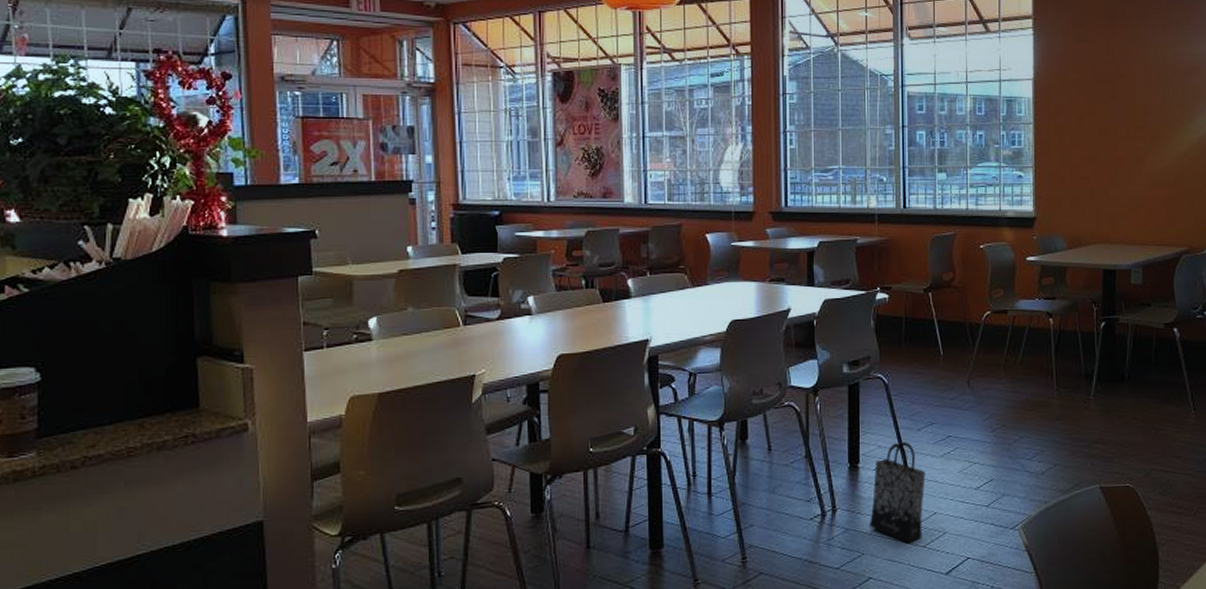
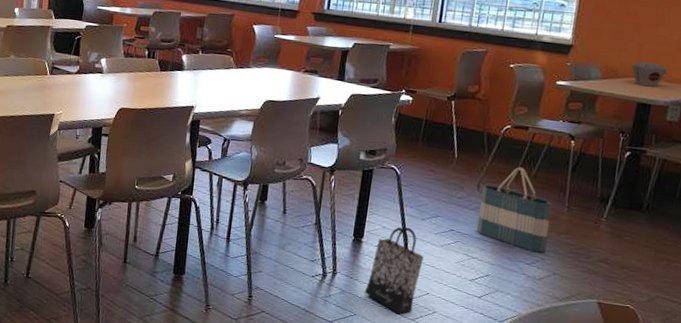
tote bag: none [972,355,1043,445] -> present [476,167,553,253]
takeout container: none [1092,227,1127,252] -> present [631,62,669,87]

